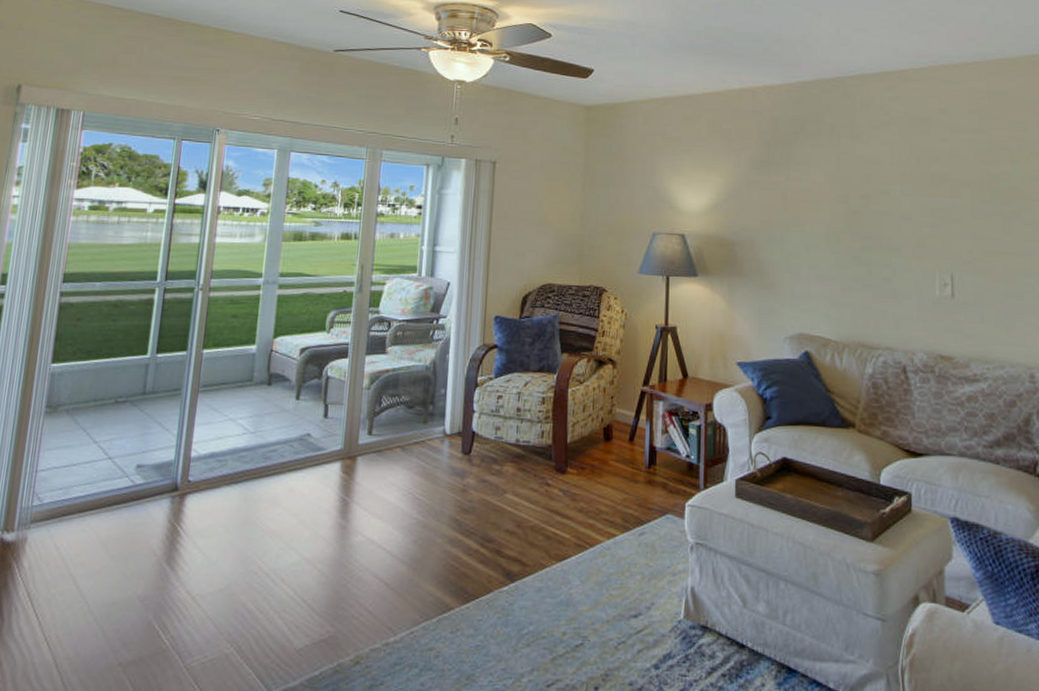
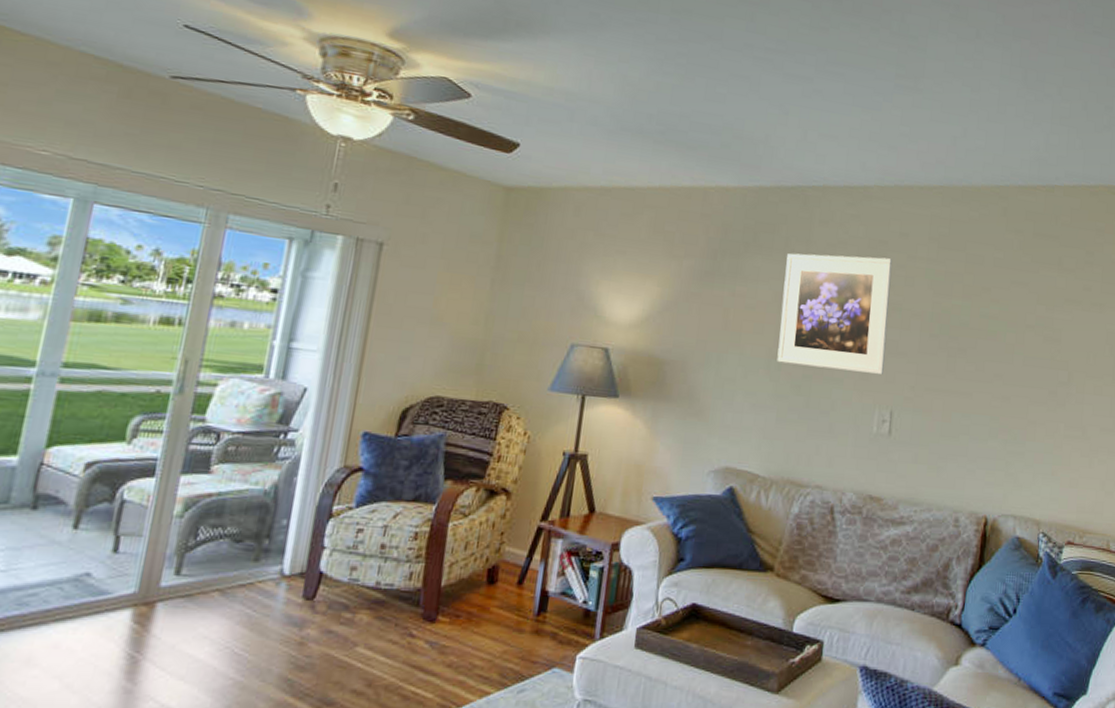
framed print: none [834,133,939,241] -> present [777,253,893,374]

